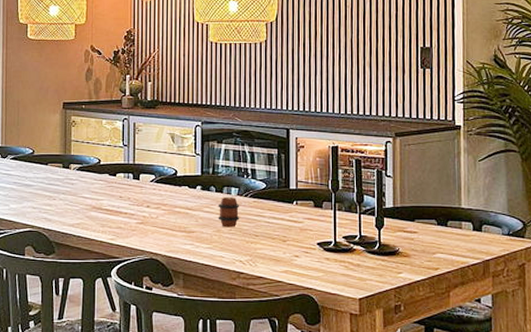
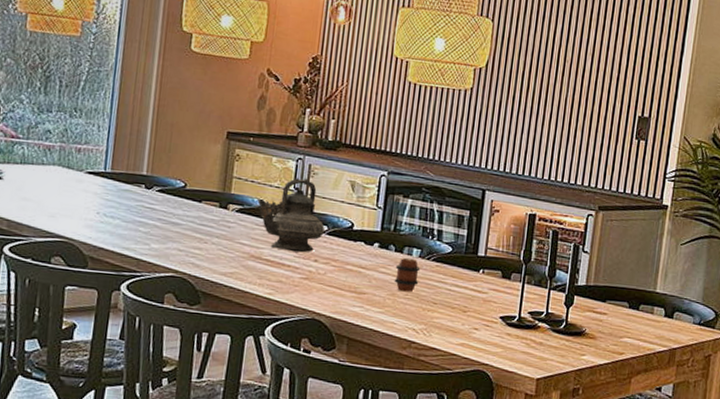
teapot: none [94,135,153,201] -> present [257,178,325,253]

